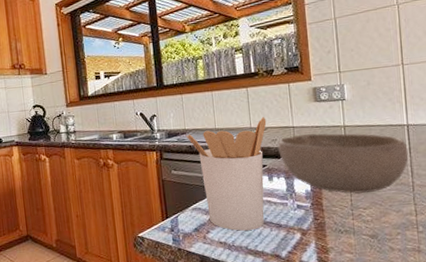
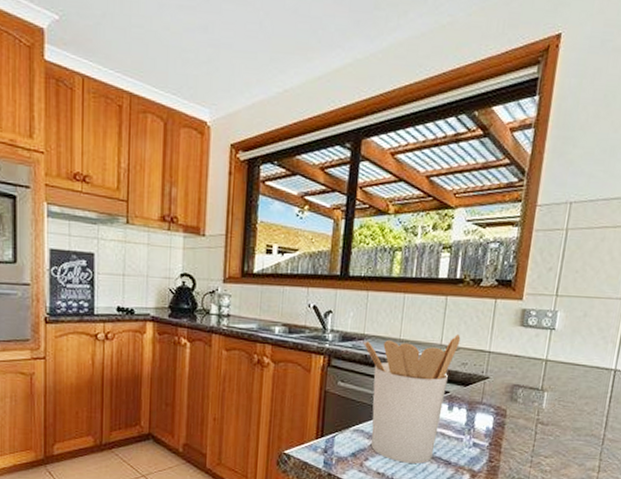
bowl: present [277,133,409,194] -> none [466,362,609,440]

